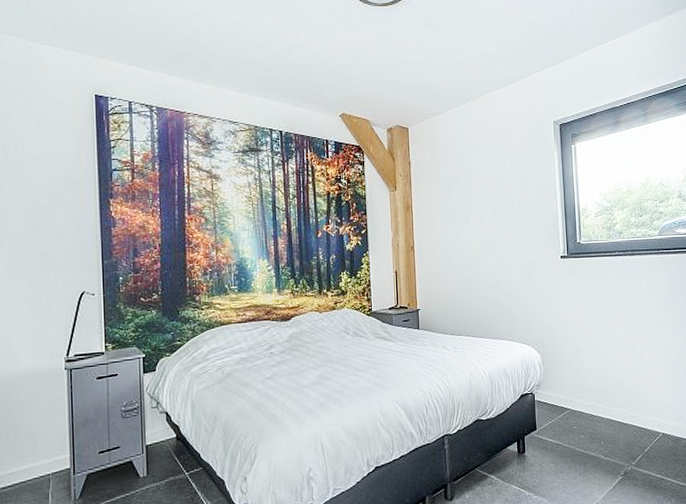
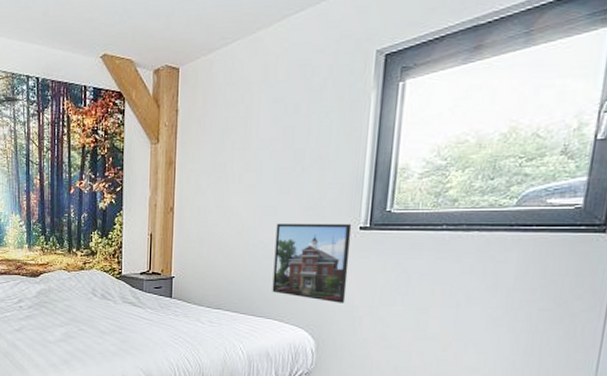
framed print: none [499,254,559,321] -> present [272,223,352,303]

